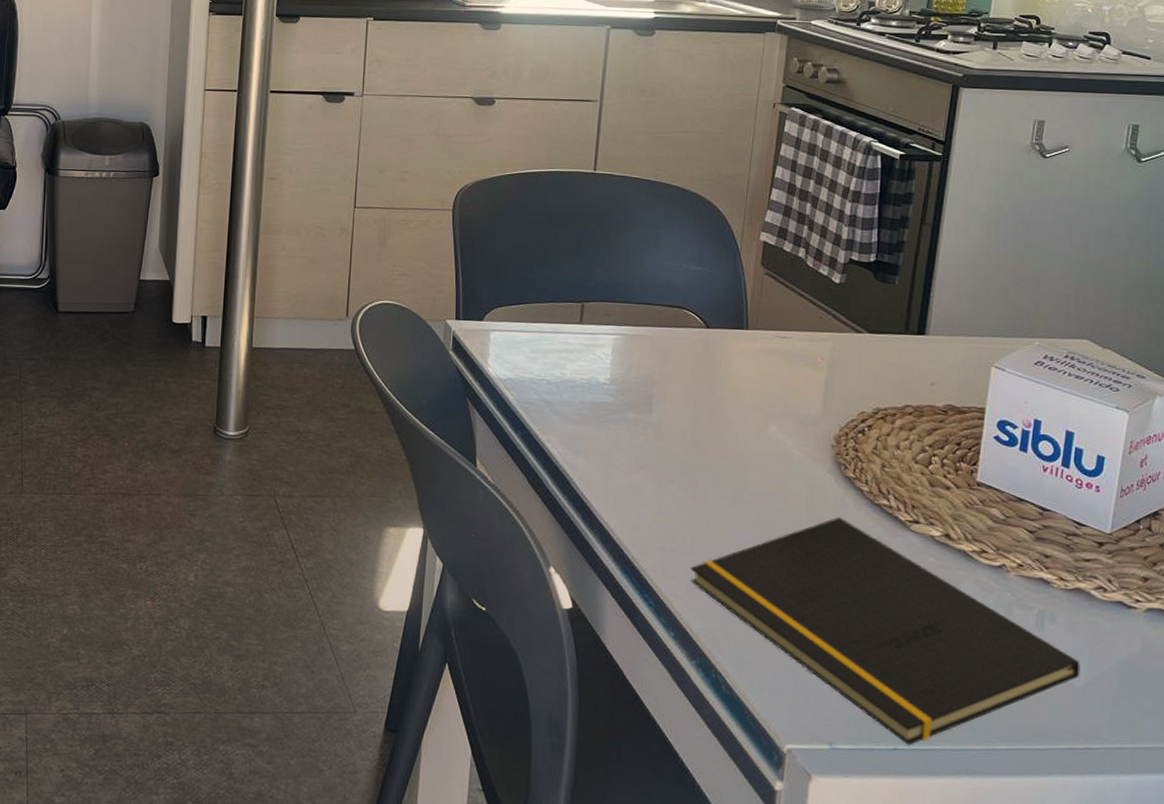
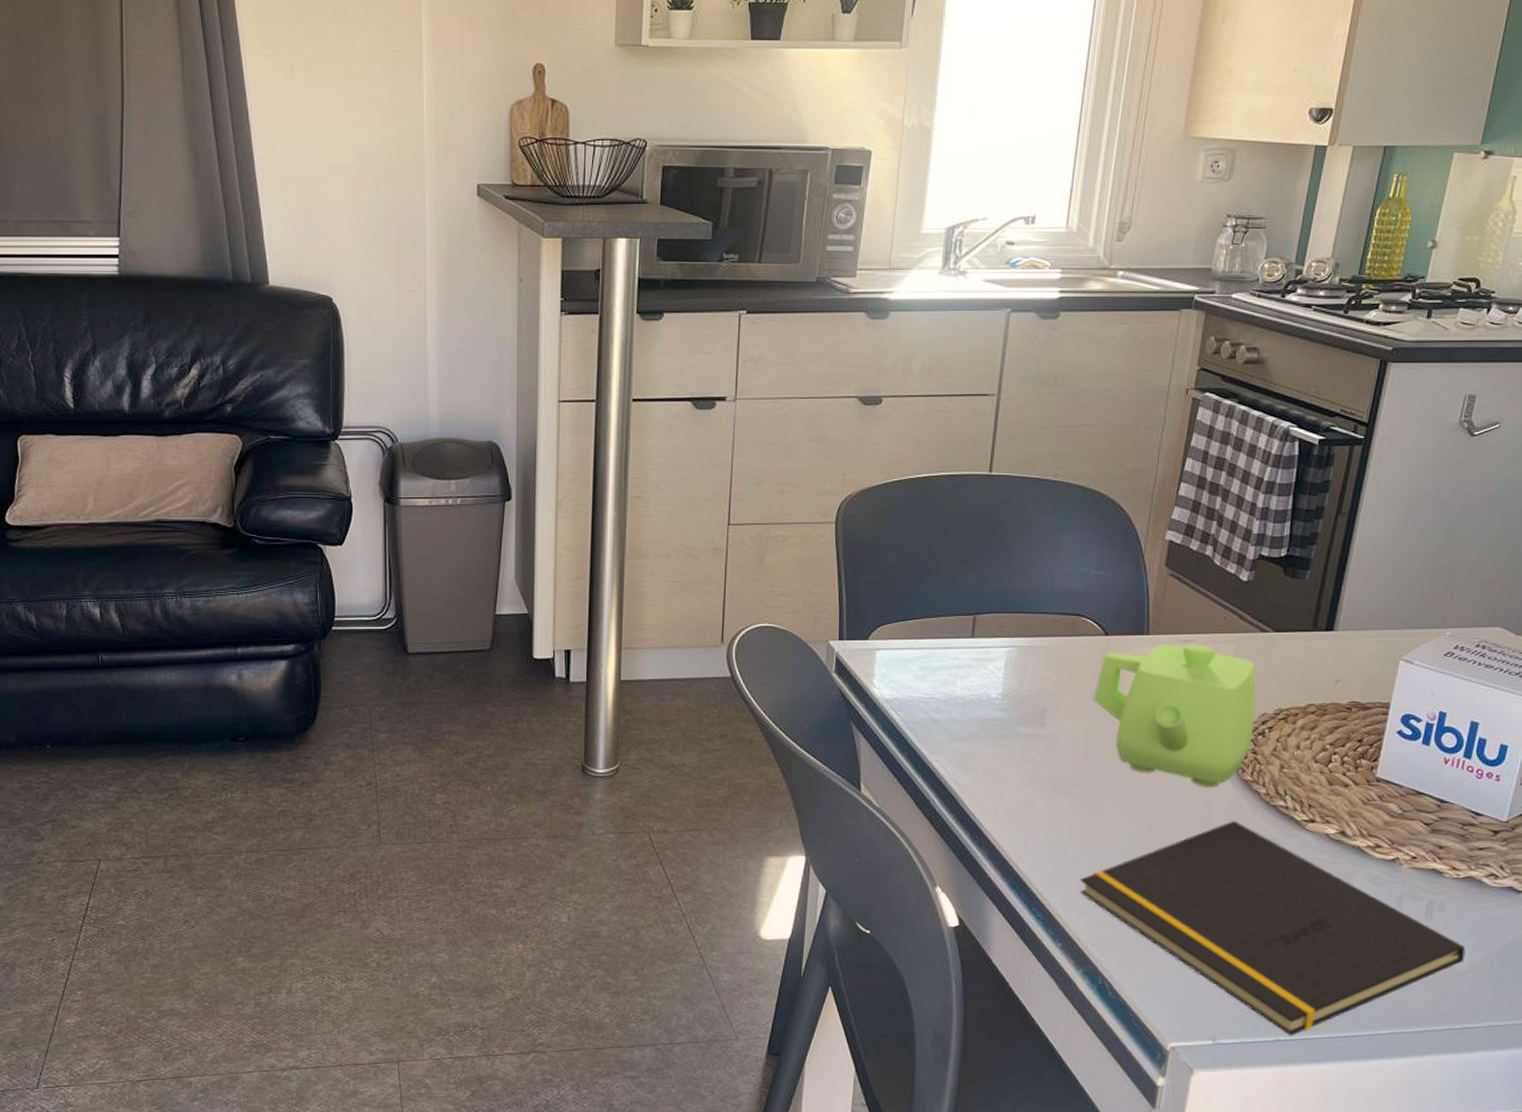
teapot: none [697,339,854,483] -> present [1093,644,1256,788]

